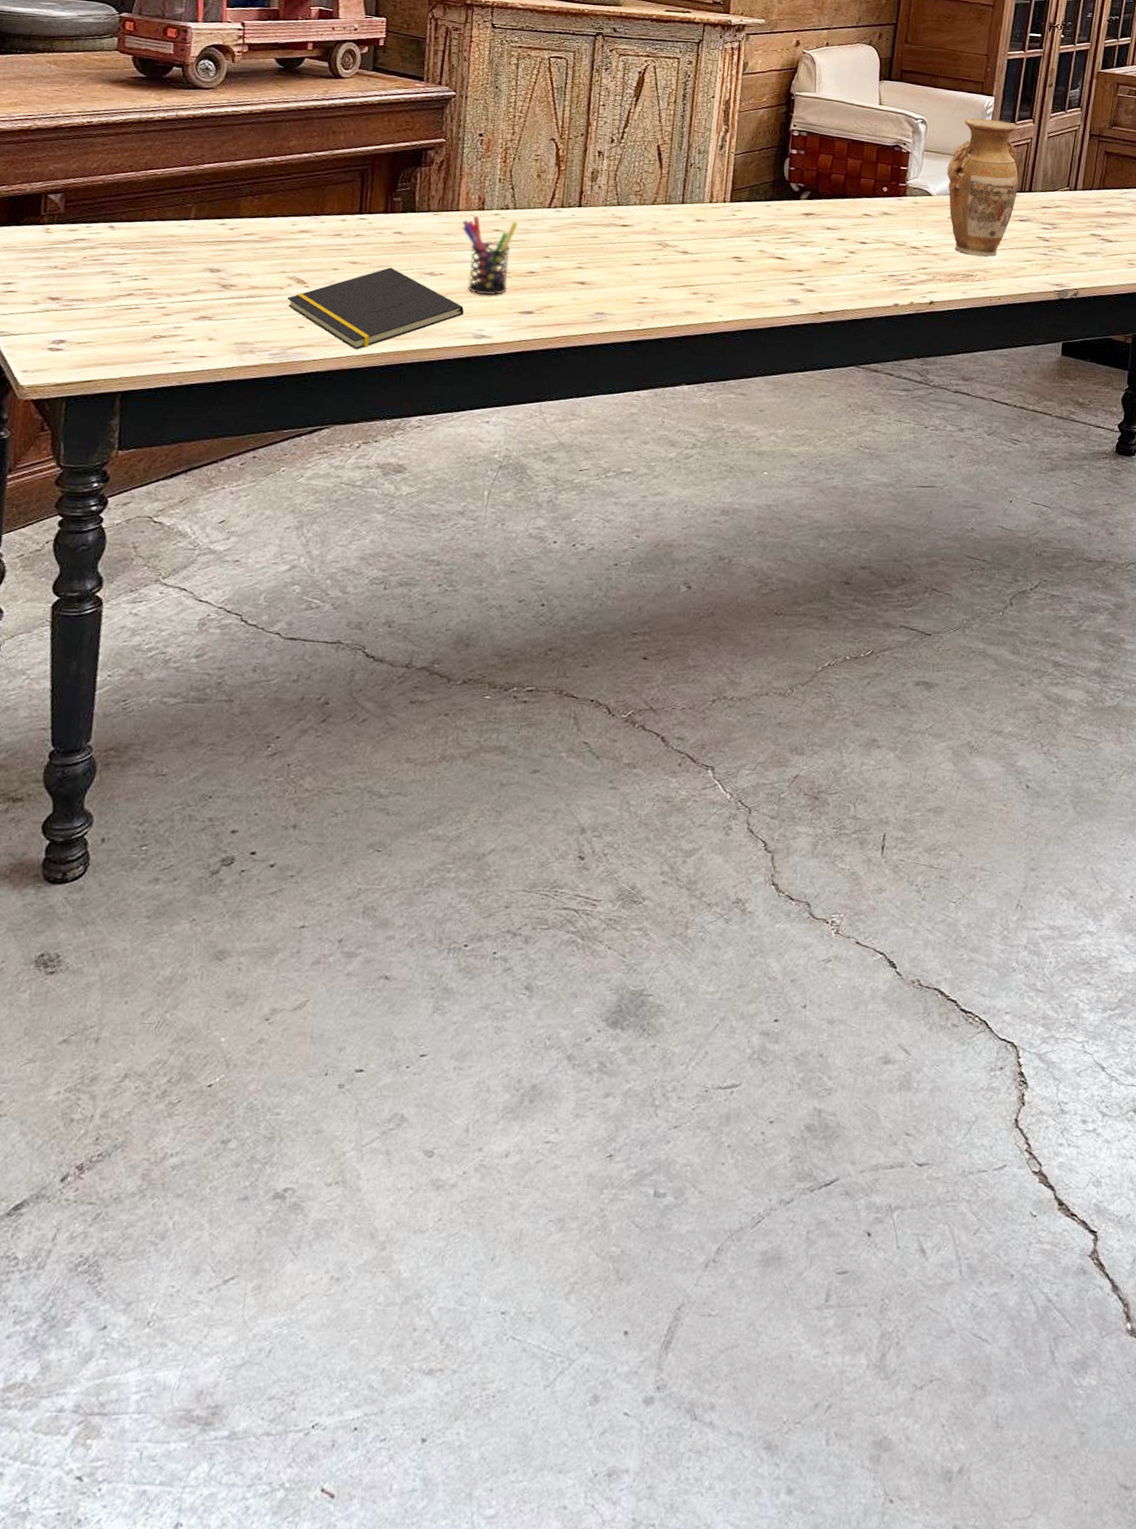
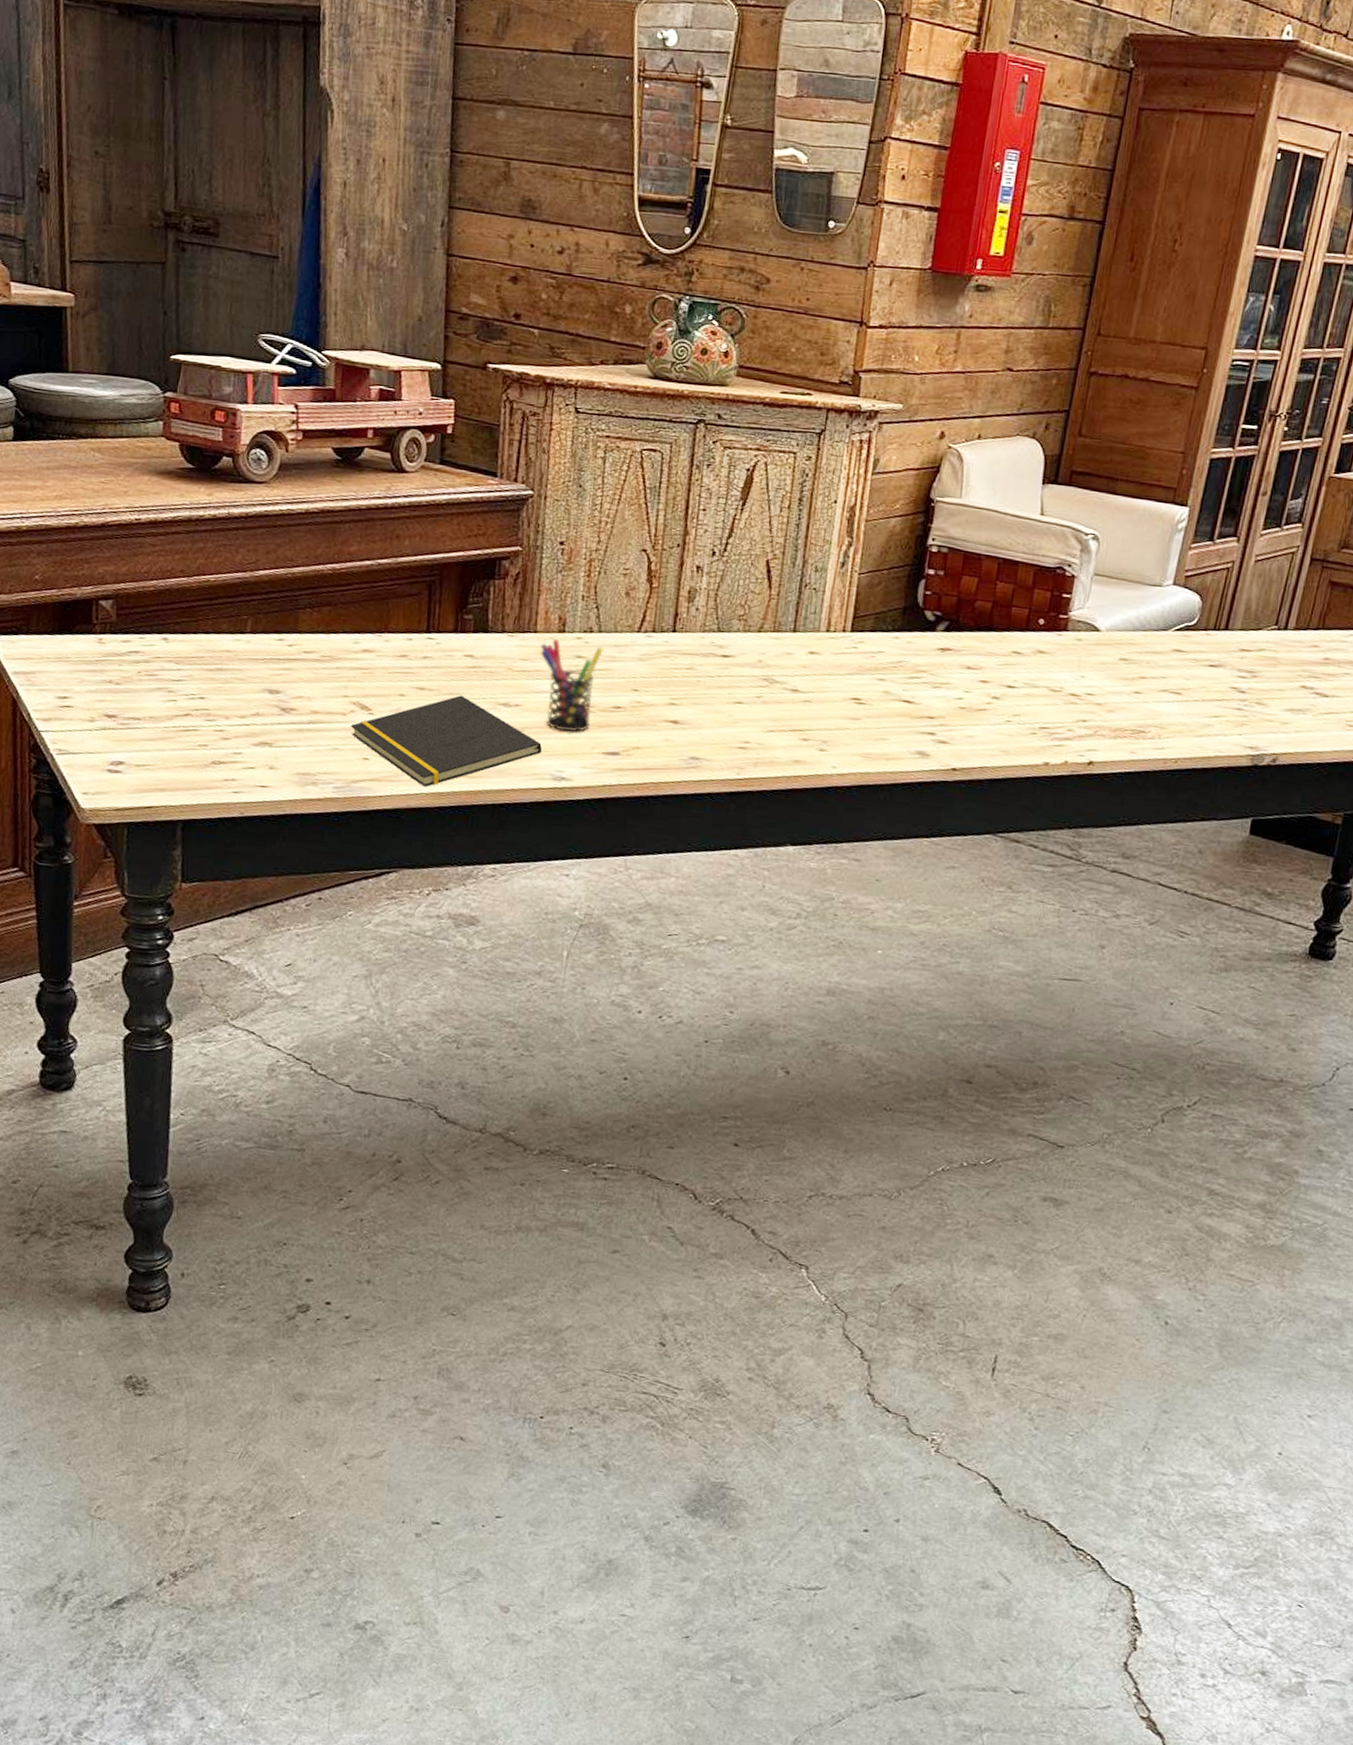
vase: present [946,118,1018,257] -> none [1120,534,1217,710]

